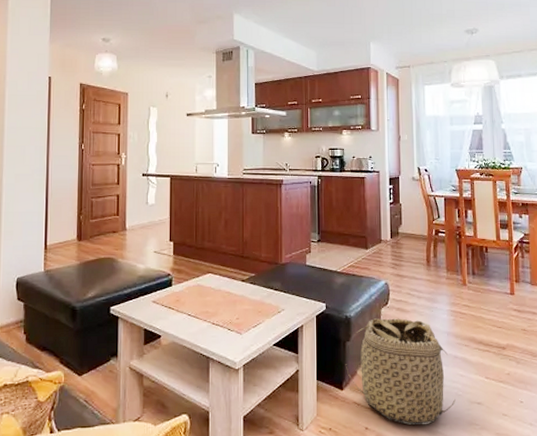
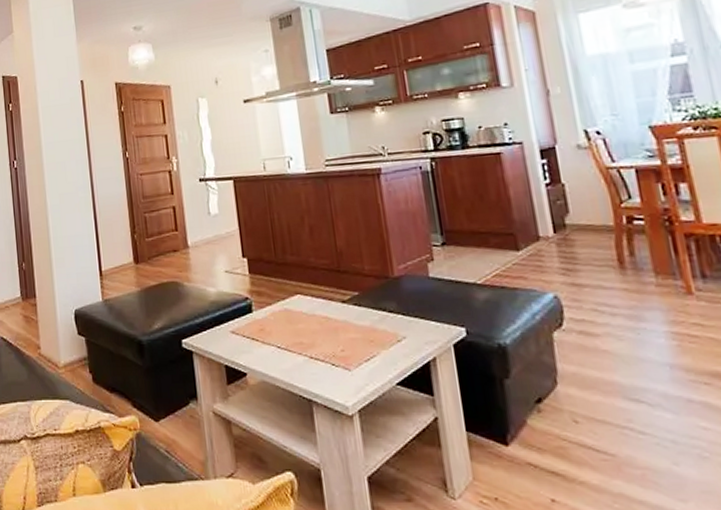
basket: present [345,318,456,425] -> none [506,345,700,499]

